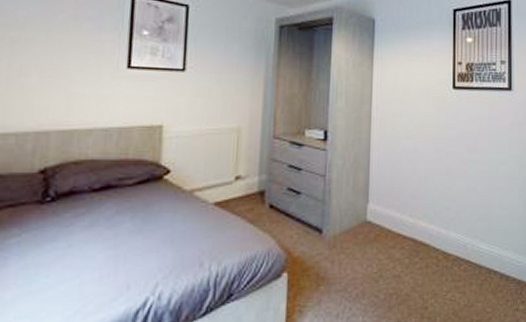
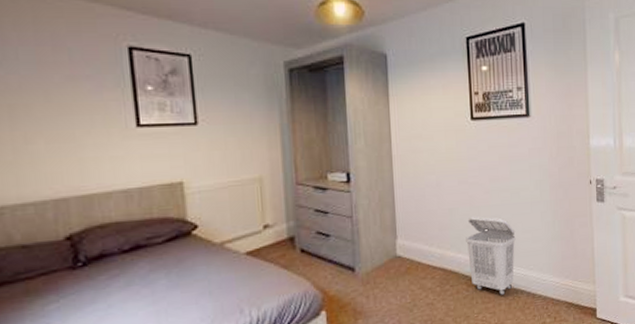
laundry basket: none [439,186,492,274] -> present [466,216,516,295]

